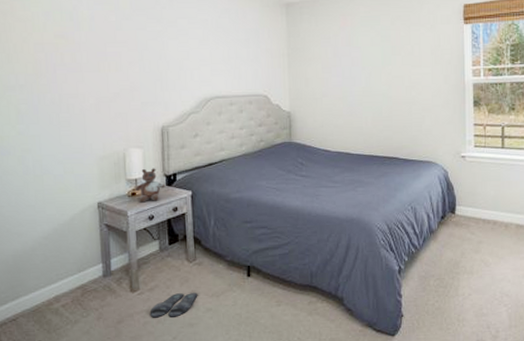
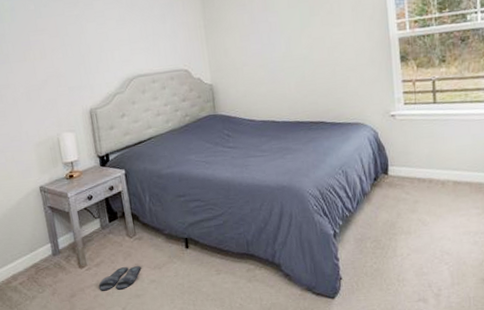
stuffed bear: present [135,168,165,203] -> none [71,150,99,184]

